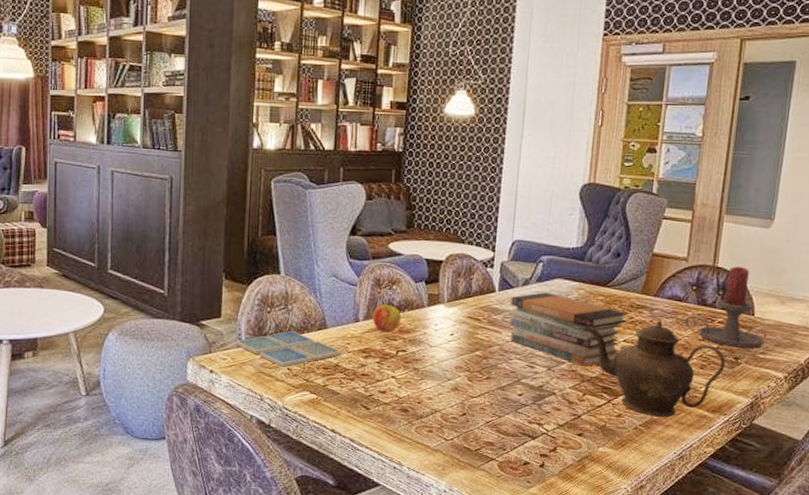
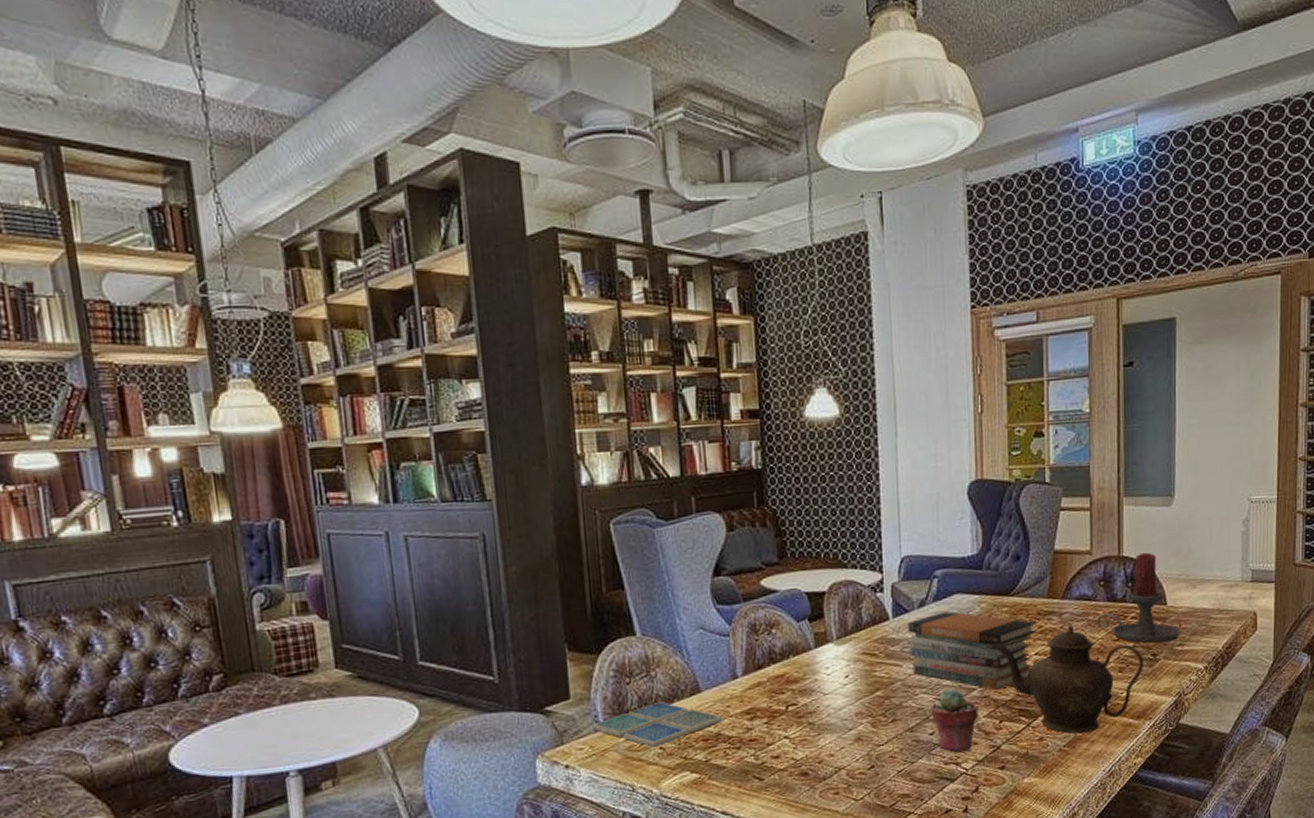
apple: present [372,305,402,333] -> none [752,653,787,686]
potted succulent: none [521,359,565,415] -> present [930,688,979,753]

